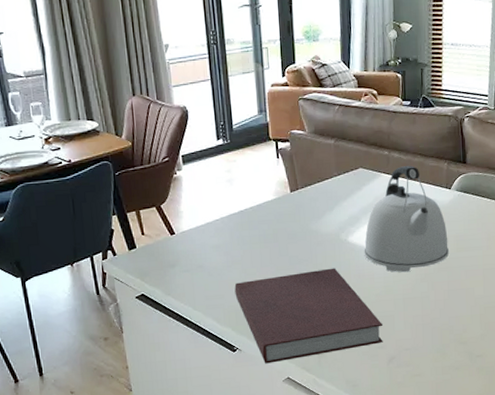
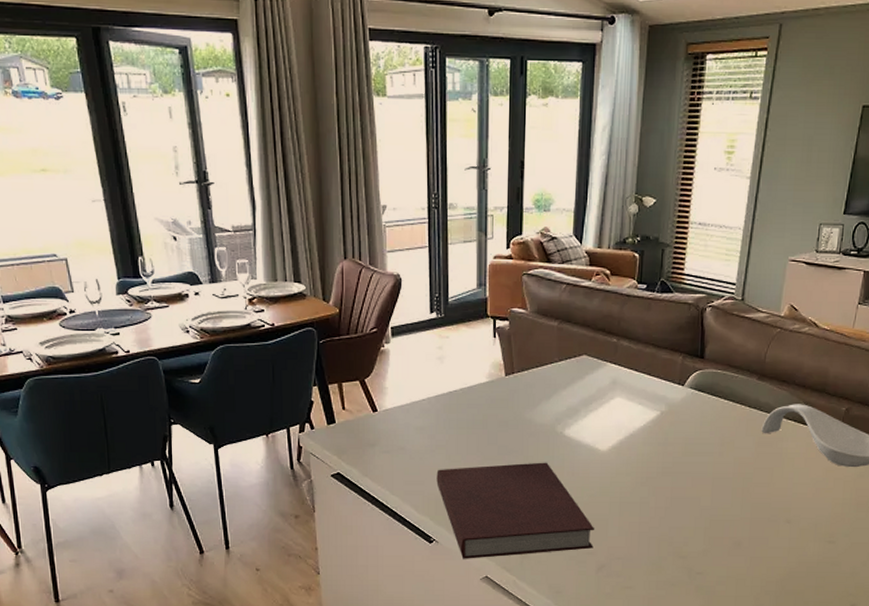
kettle: present [364,166,449,273] -> none [580,356,676,474]

